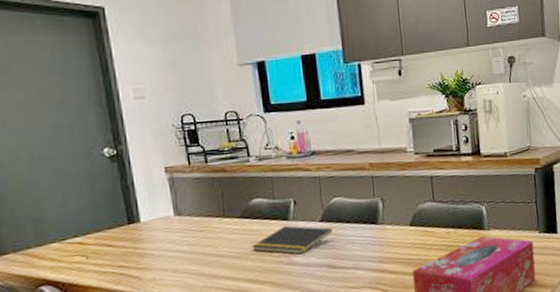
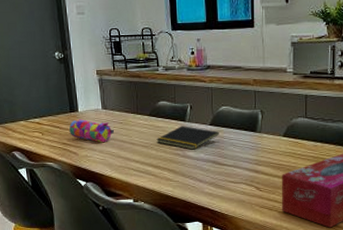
pencil case: none [127,231,193,260] -> present [69,119,114,143]

